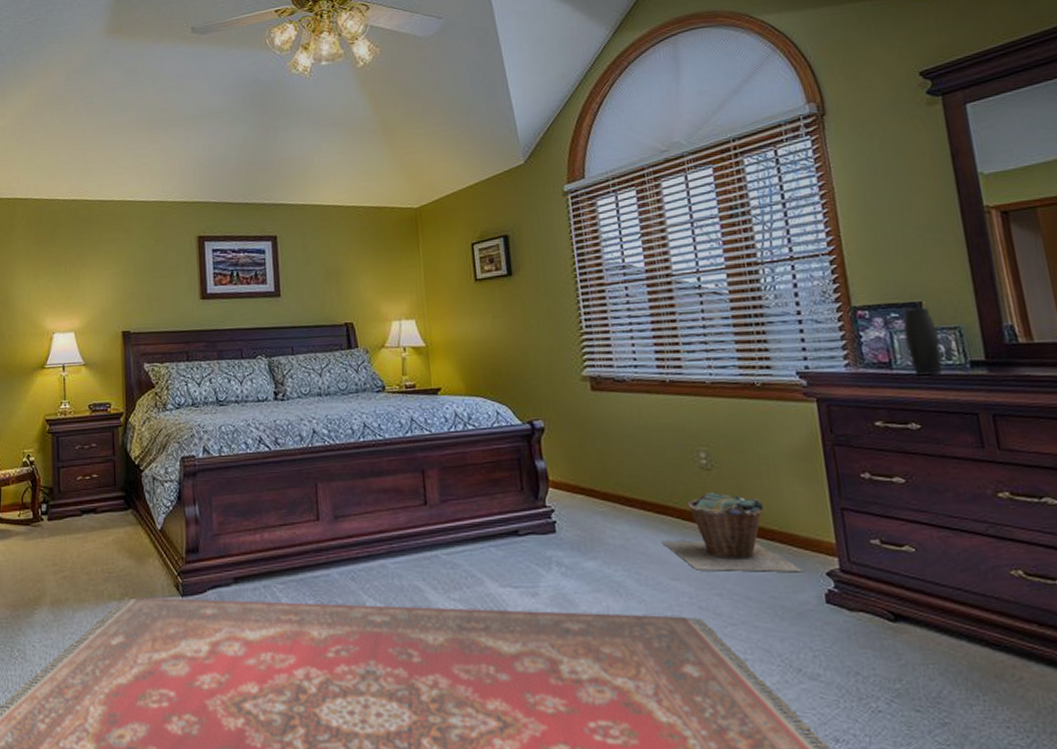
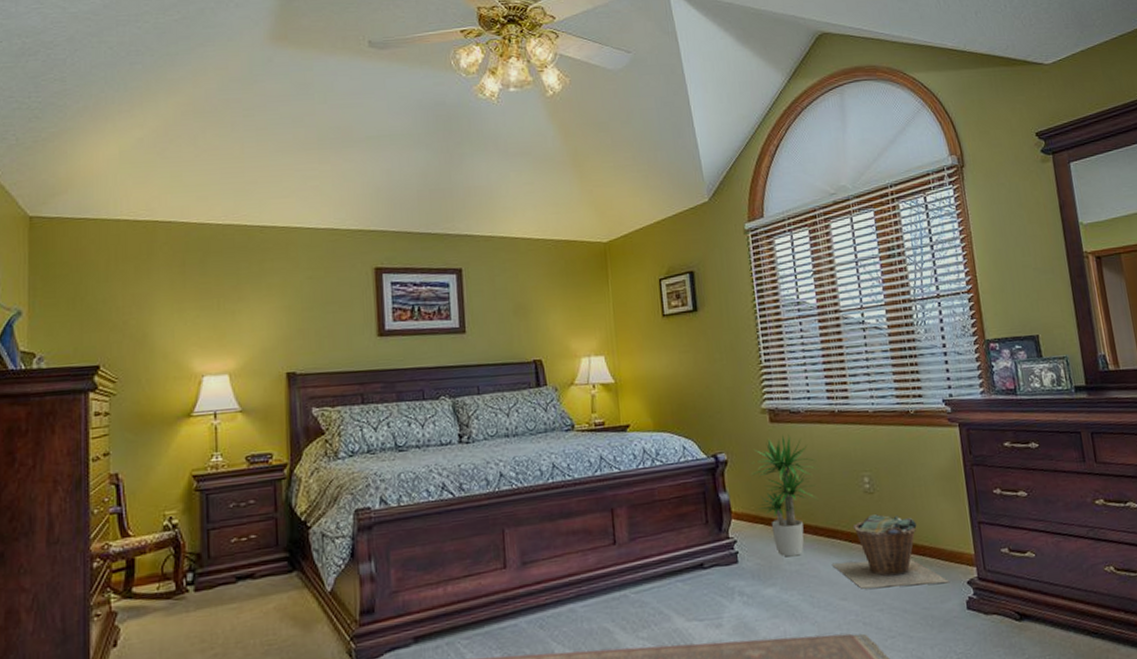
potted plant: none [568,403,647,531] -> present [749,434,819,557]
vase: present [903,307,942,376] -> none [1025,340,1054,401]

